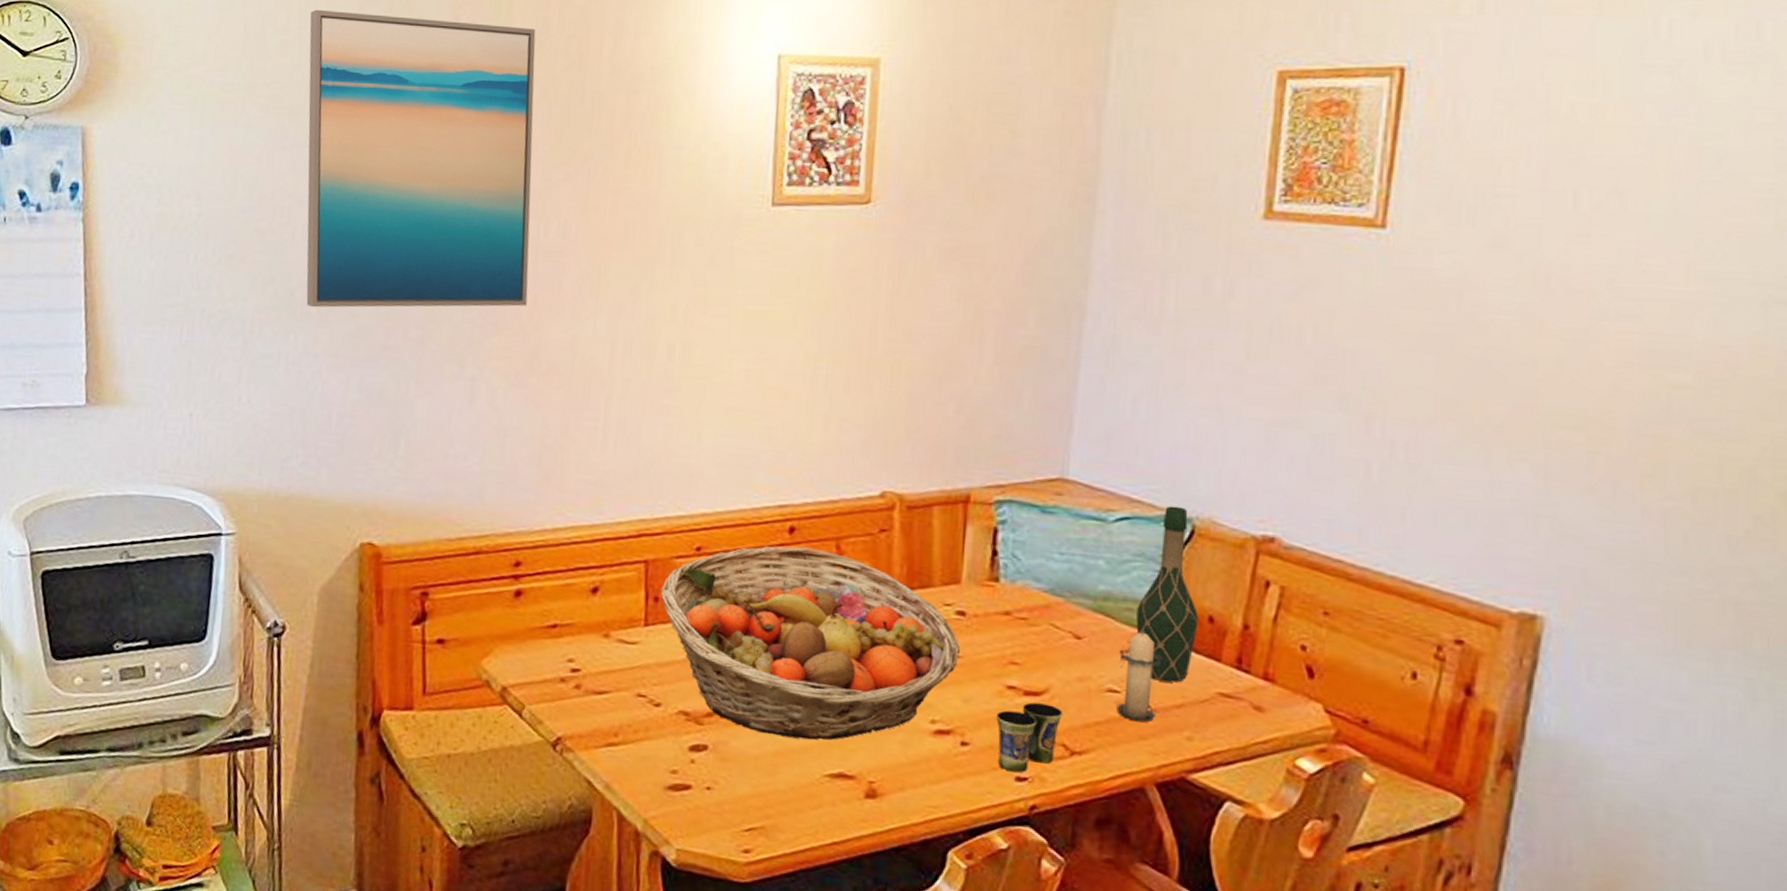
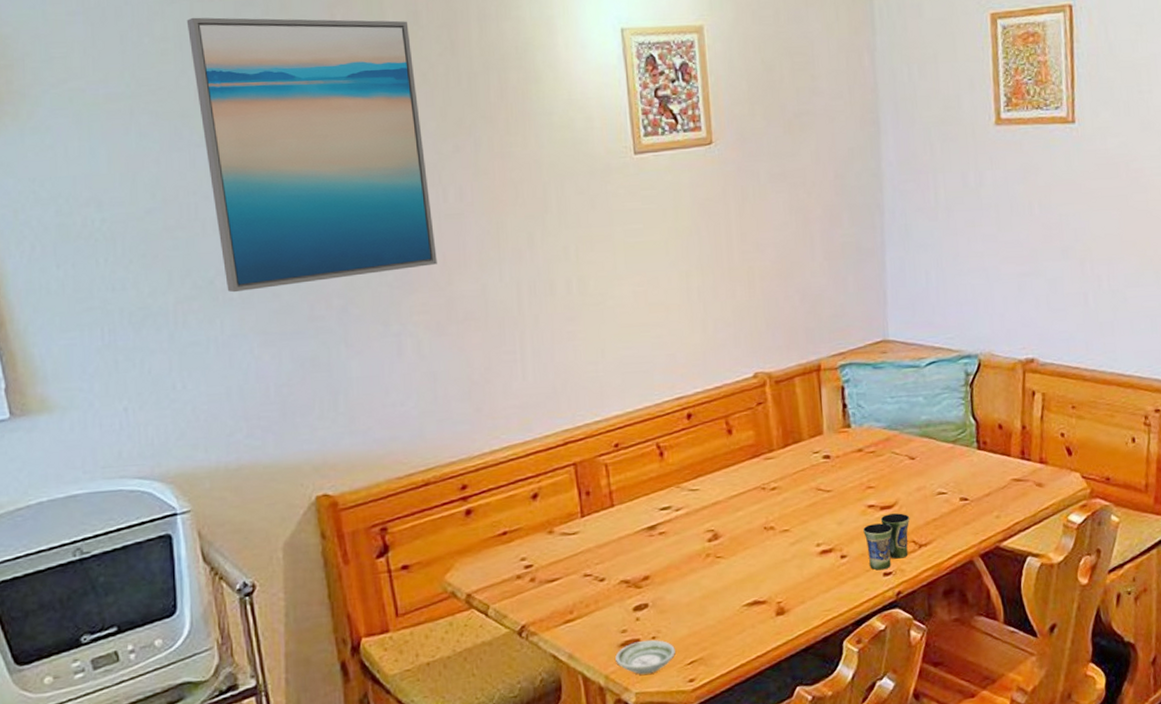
saucer: none [659,788,732,831] -> present [615,639,675,675]
fruit basket: present [660,546,960,741] -> none [590,427,830,584]
candle: present [1116,627,1162,723] -> none [942,441,973,513]
wine bottle: present [1136,505,1199,683] -> none [950,347,993,479]

